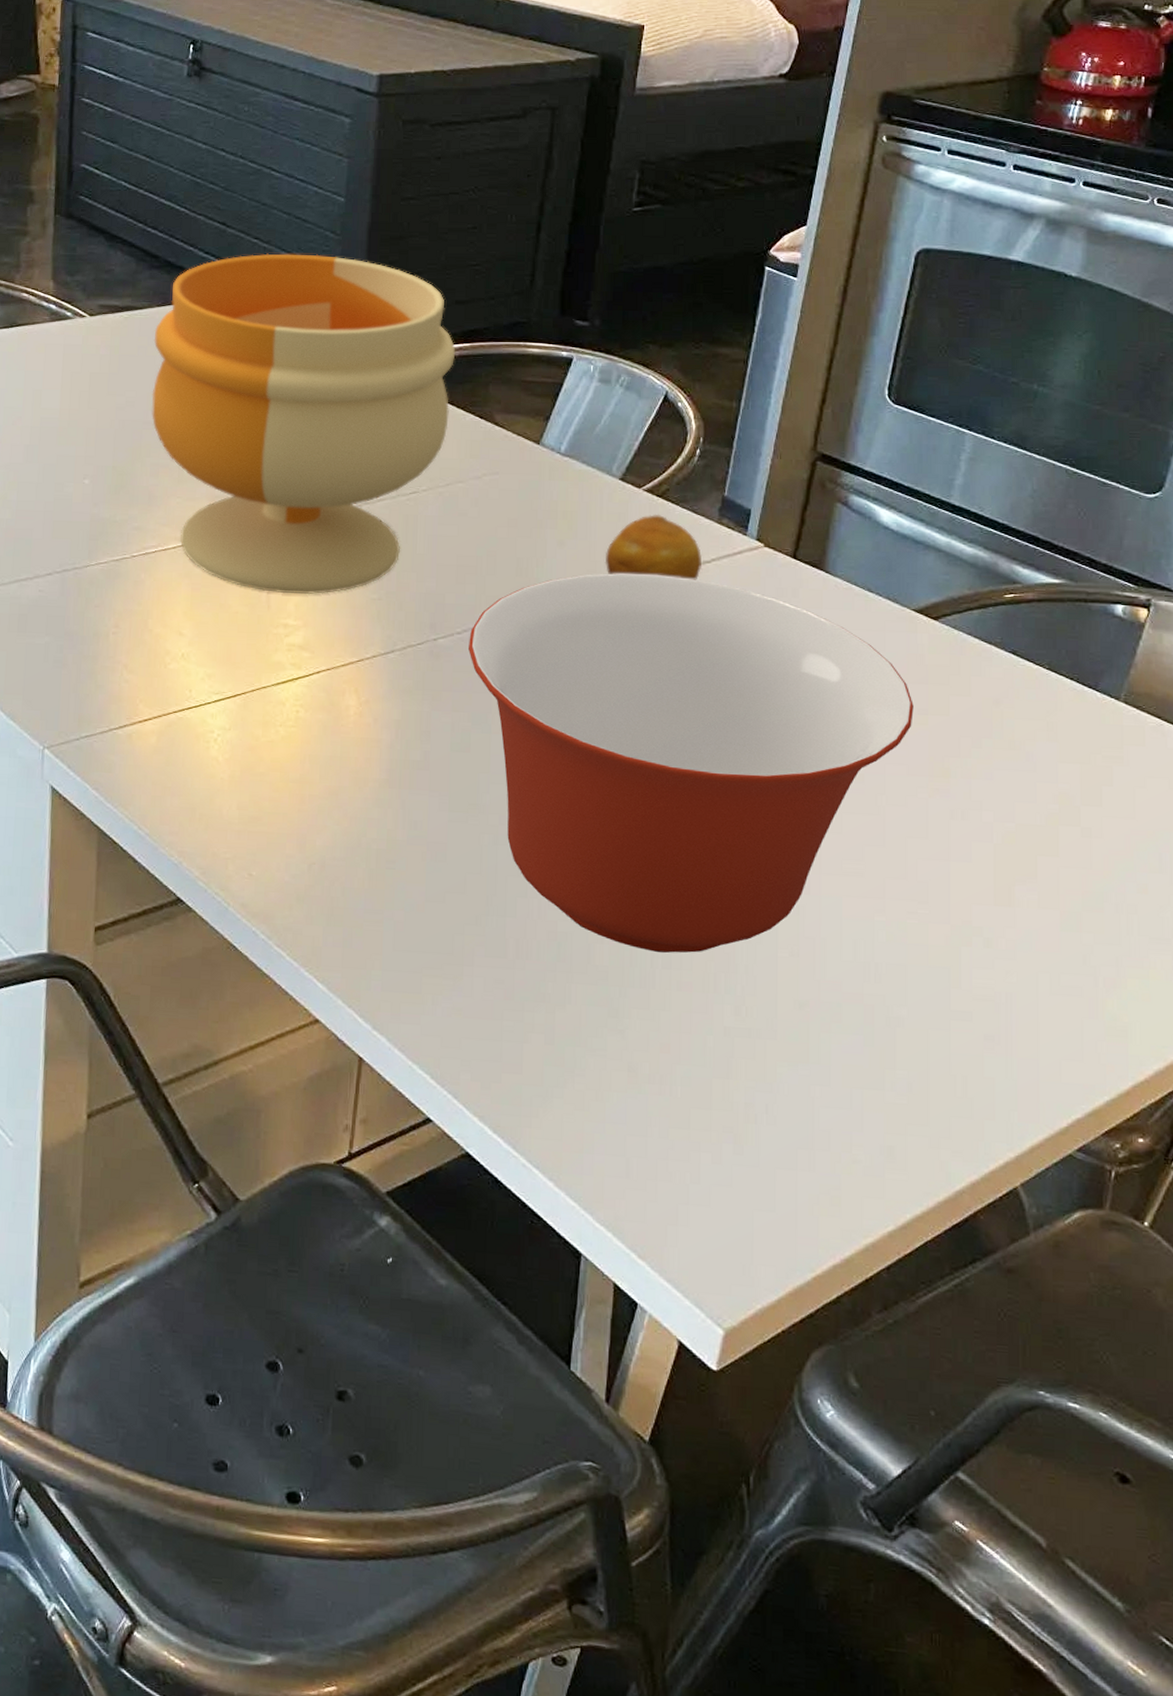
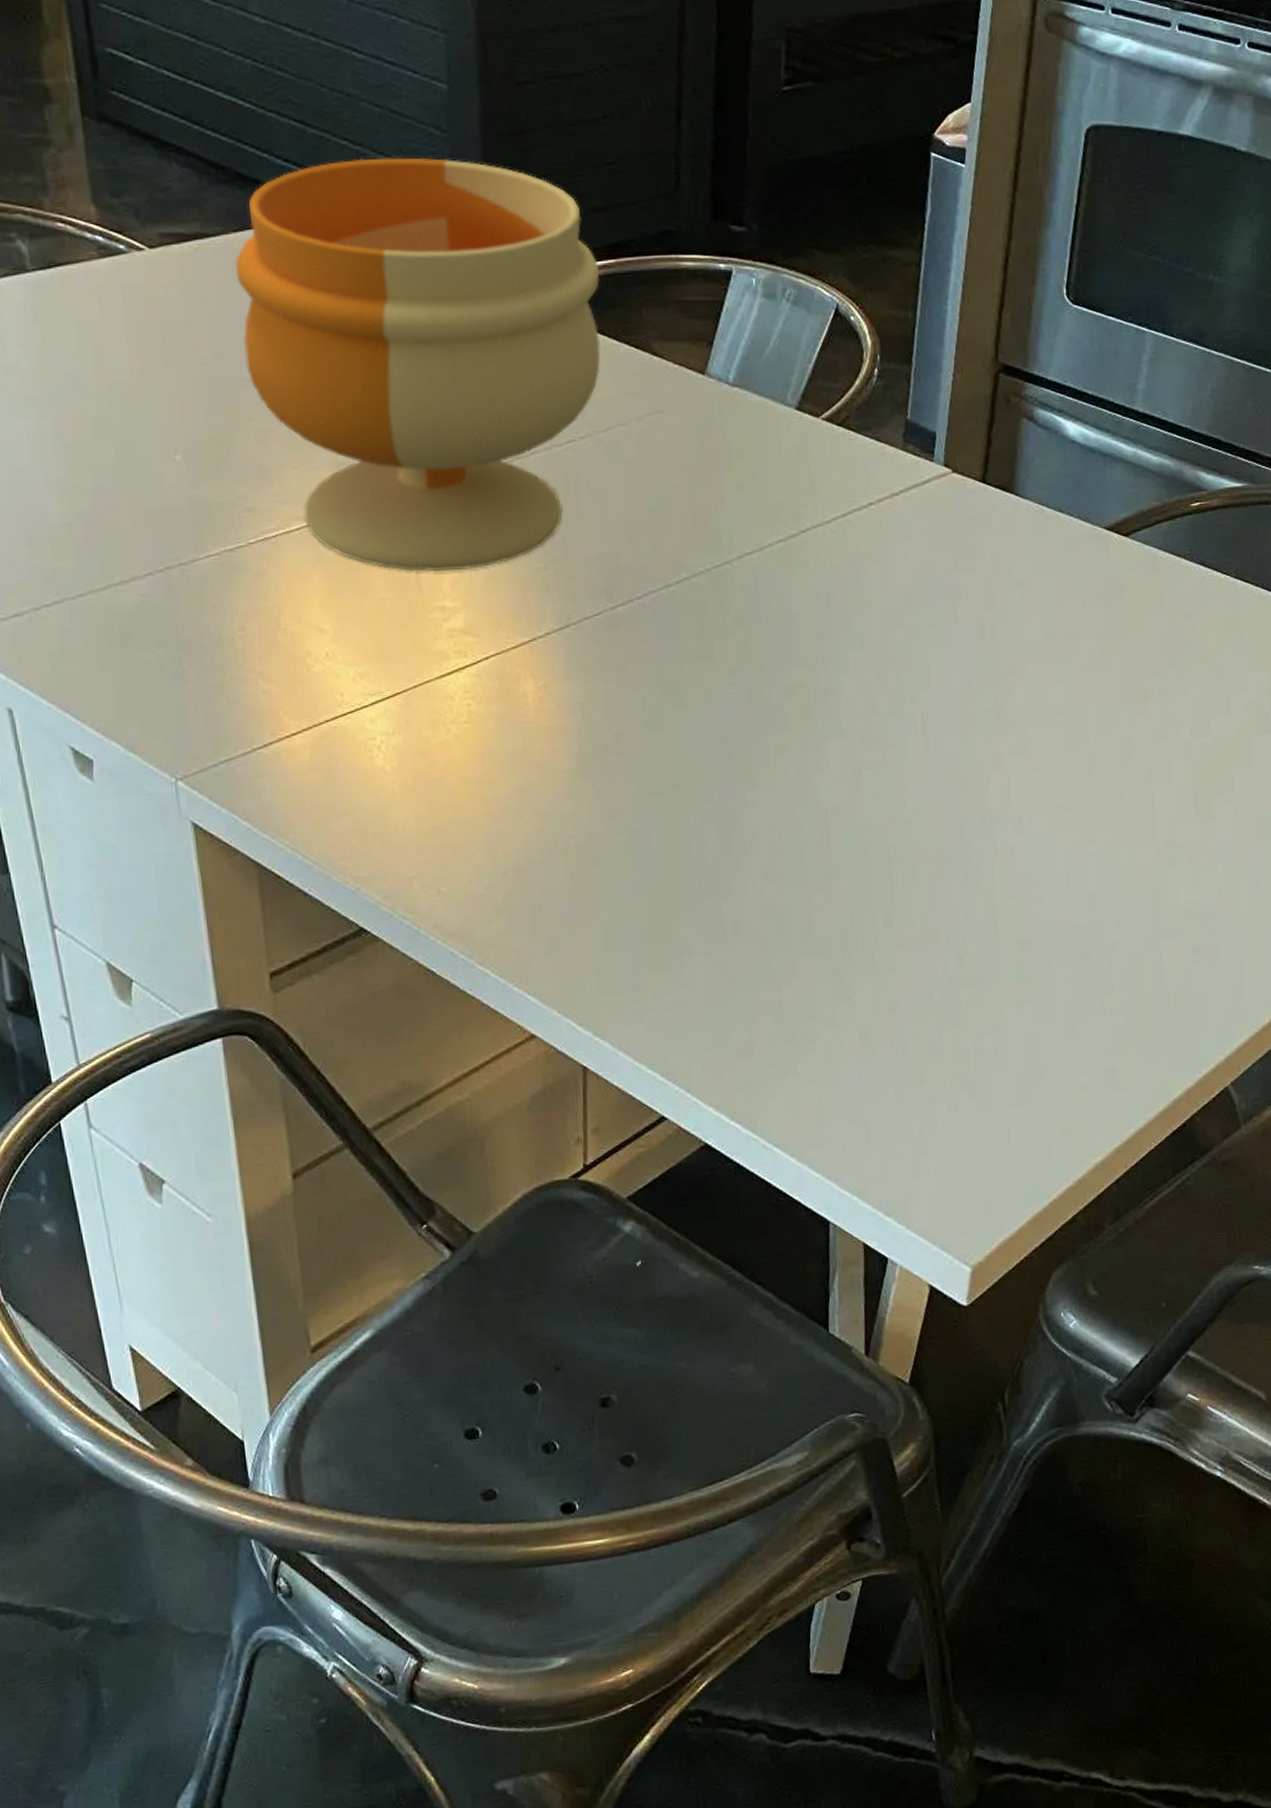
mixing bowl: present [468,573,914,953] -> none [650,513,1111,914]
fruit: present [604,514,703,580] -> none [788,445,891,517]

